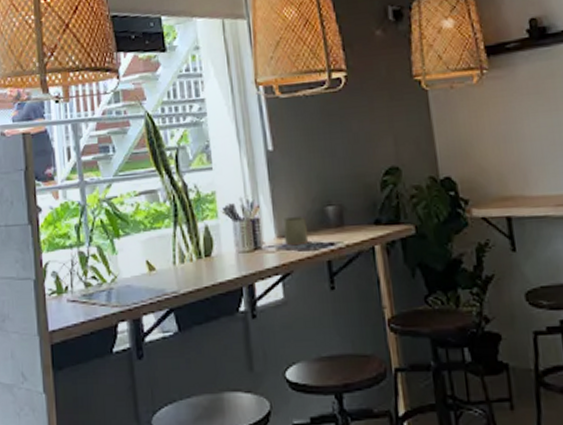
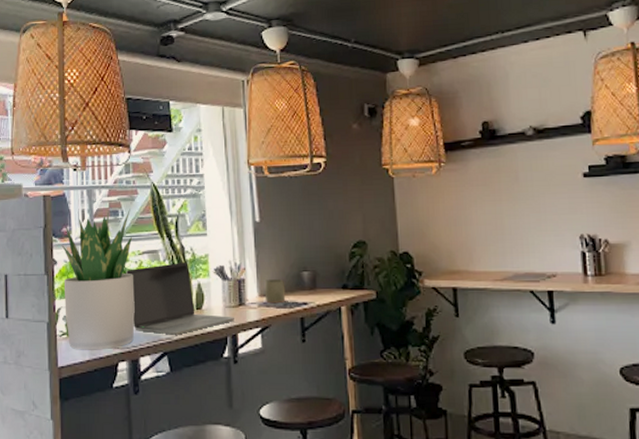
planter: none [46,142,135,311] -> present [61,208,135,350]
laptop: none [121,202,250,288] -> present [126,262,234,335]

